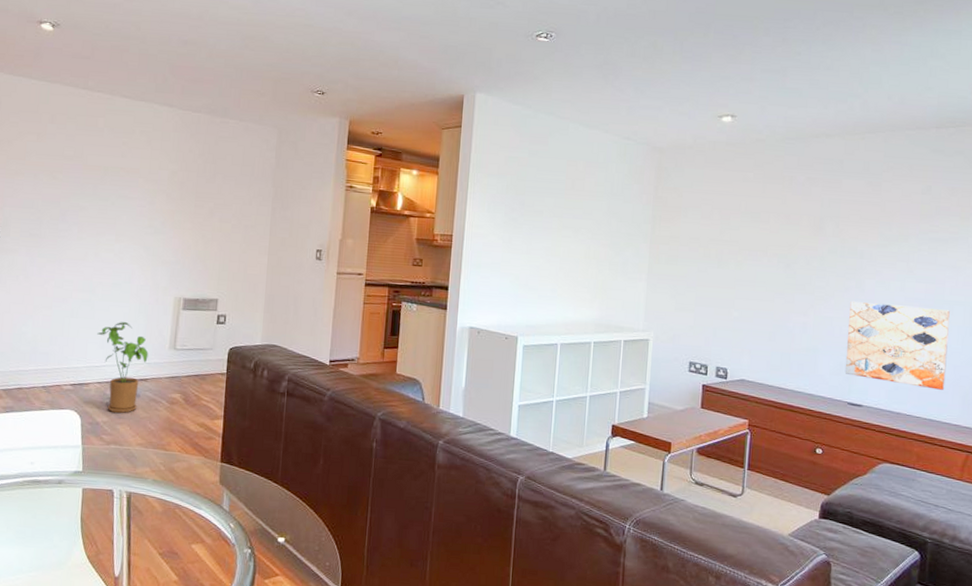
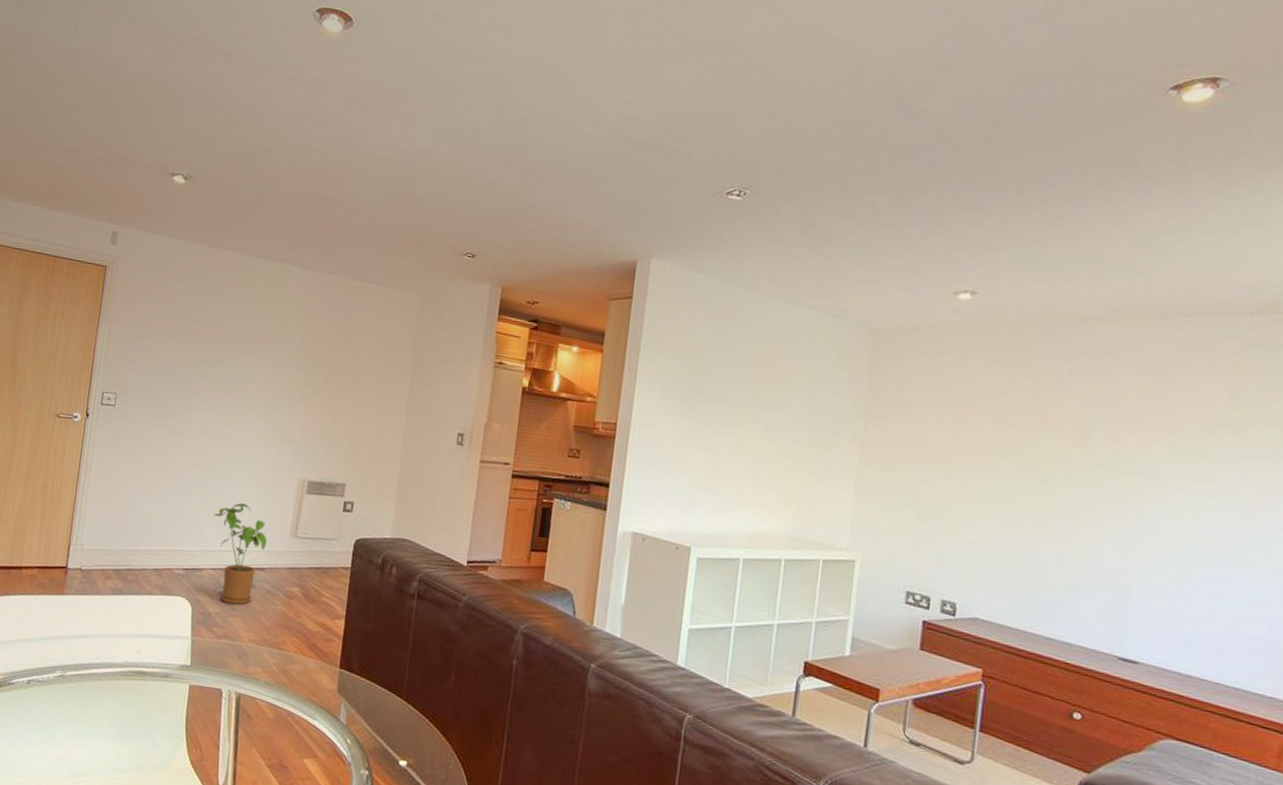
wall art: present [844,302,950,390] -> none [1115,529,1266,651]

